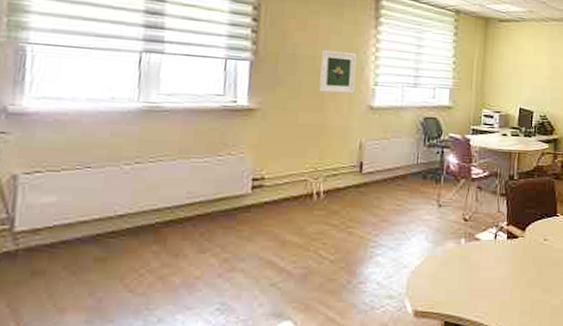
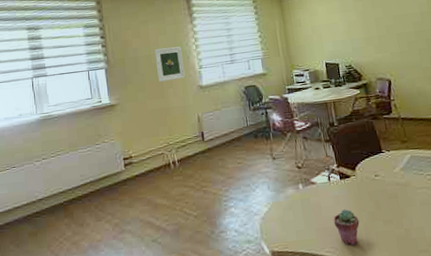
potted succulent: none [490,272,517,311] -> present [333,209,360,245]

